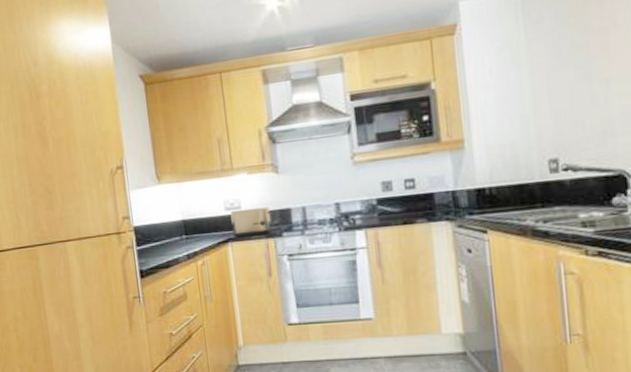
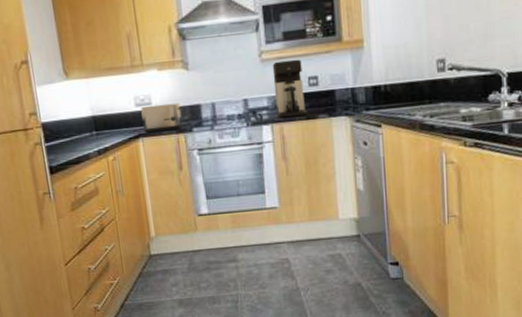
coffee maker: none [365,161,405,225] -> present [272,59,309,120]

